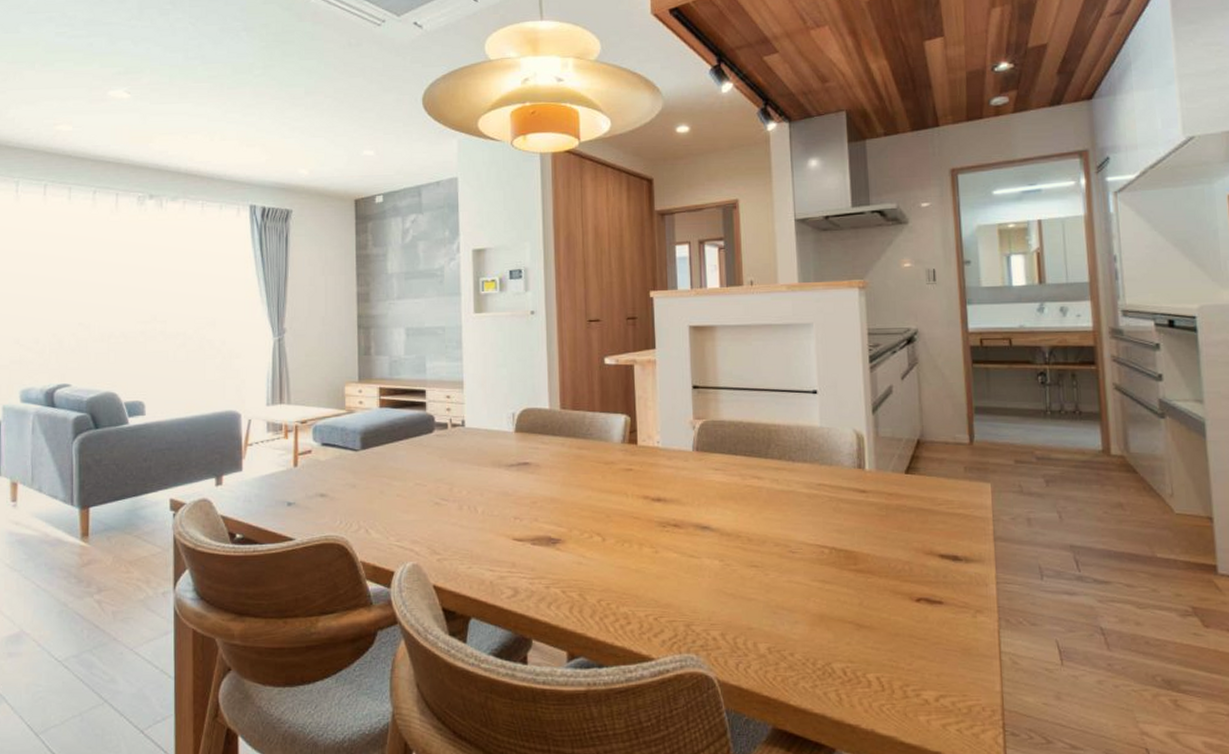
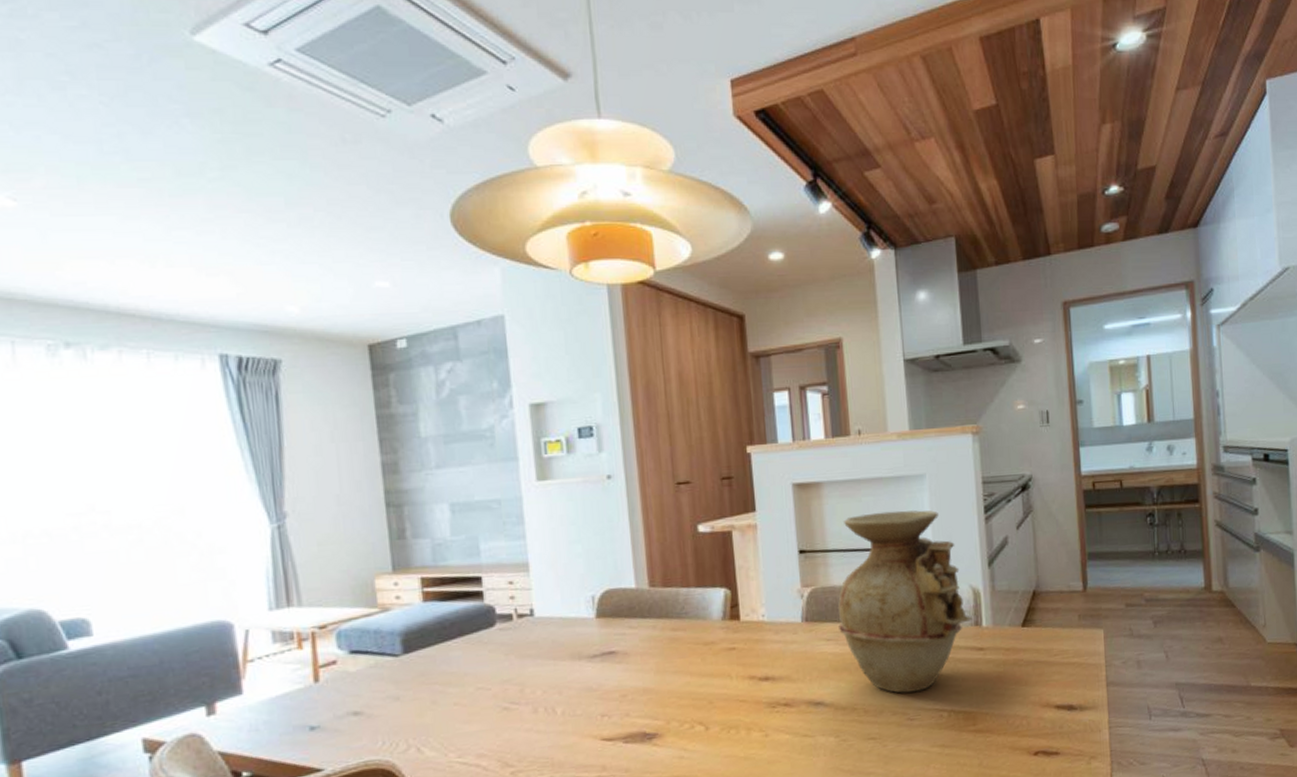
vase: none [726,355,855,526] -> present [837,510,972,694]

